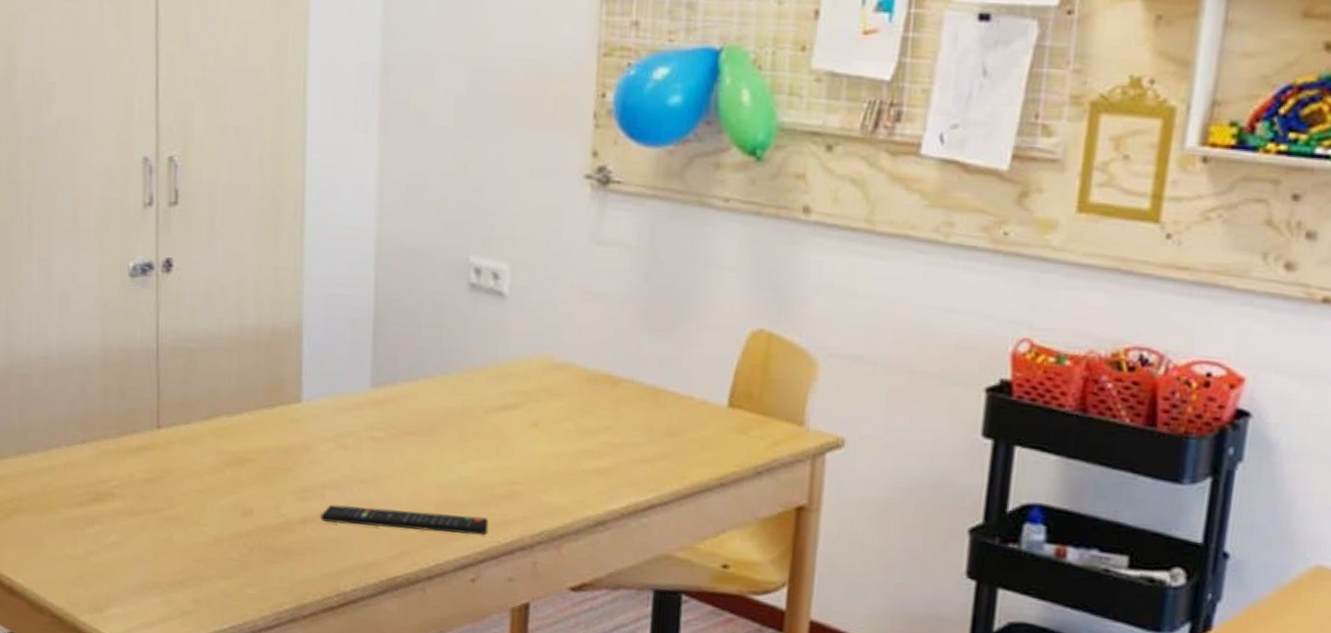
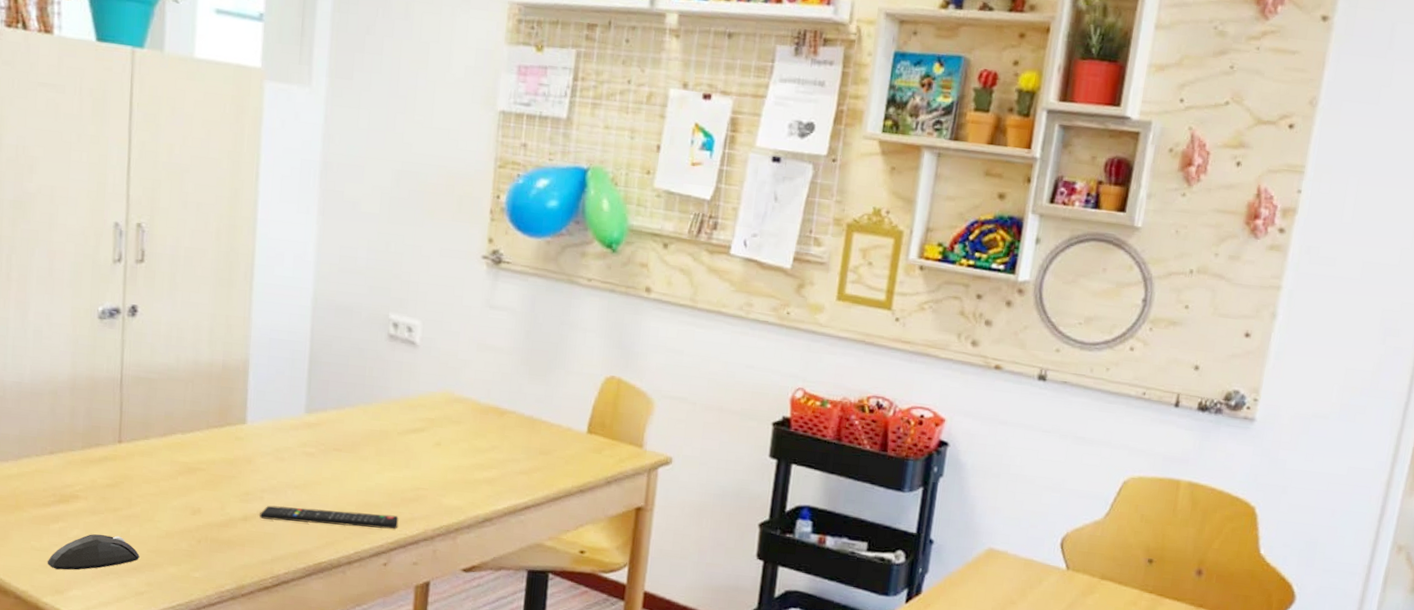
mouse: none [83,539,185,584] -> present [47,534,140,570]

